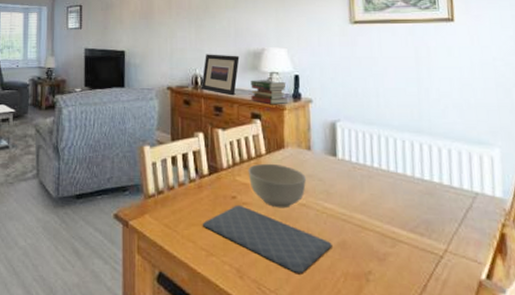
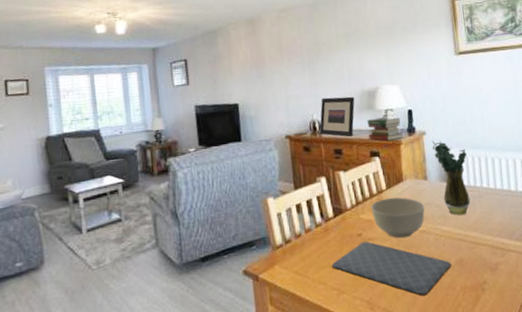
vase: none [318,111,358,194] -> present [431,140,471,216]

